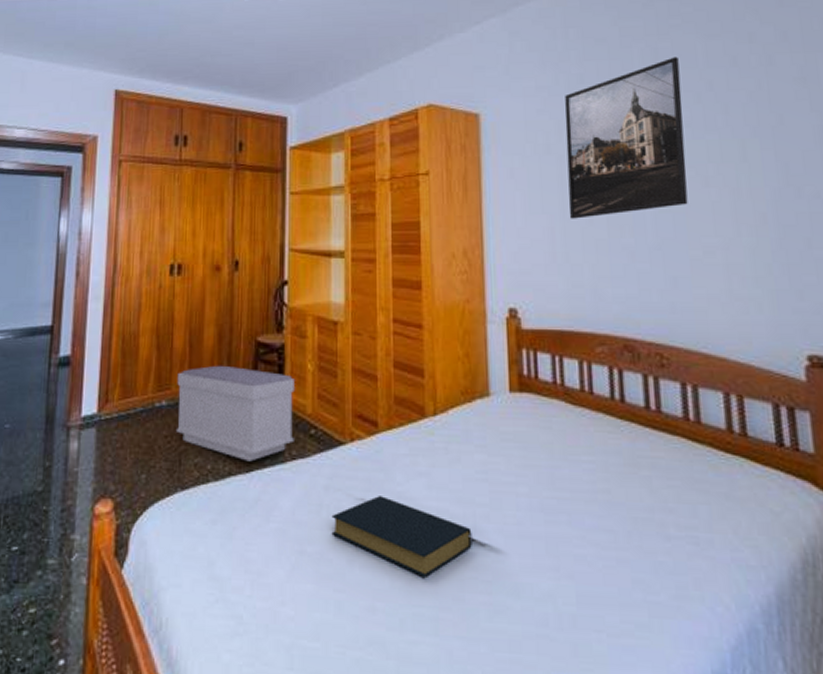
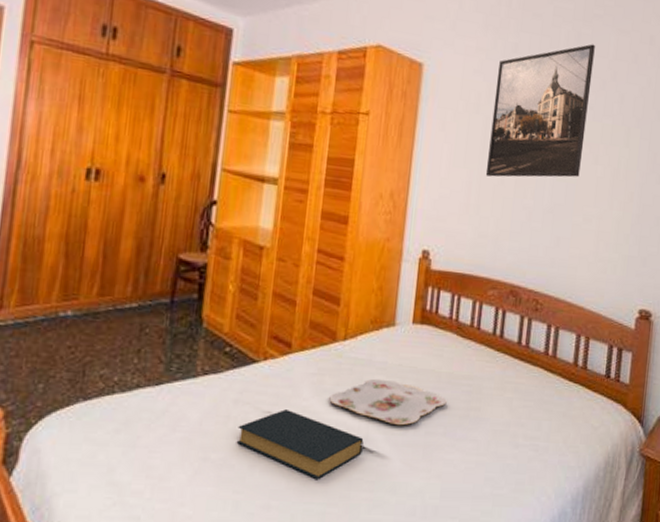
bench: present [175,365,295,462] -> none [81,278,214,375]
serving tray: none [426,457,566,513] -> present [329,378,447,426]

